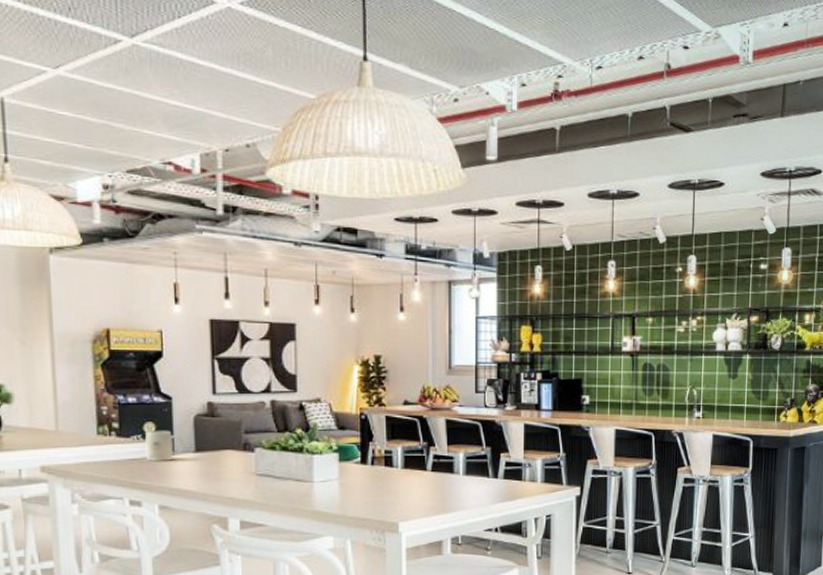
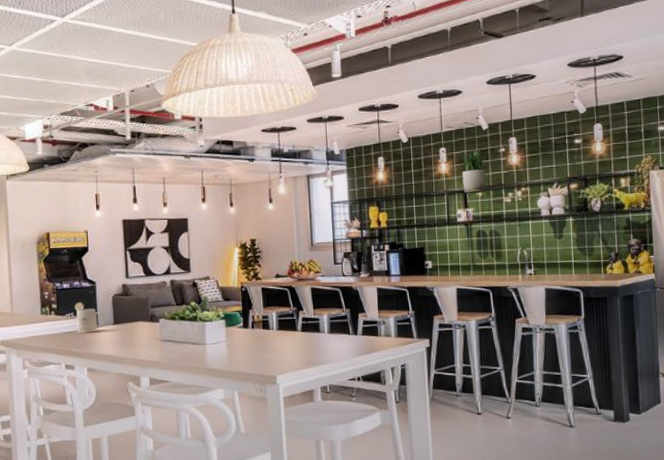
planter: none [631,267,659,318] -> present [462,150,486,193]

